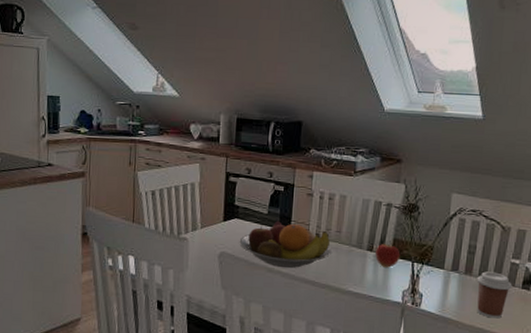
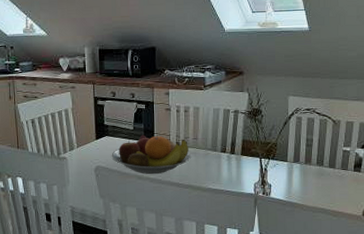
apple: present [375,241,401,268] -> none [228,142,250,165]
coffee cup: present [477,271,512,319] -> none [316,160,346,199]

